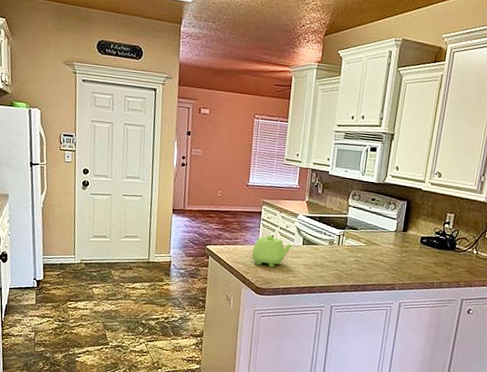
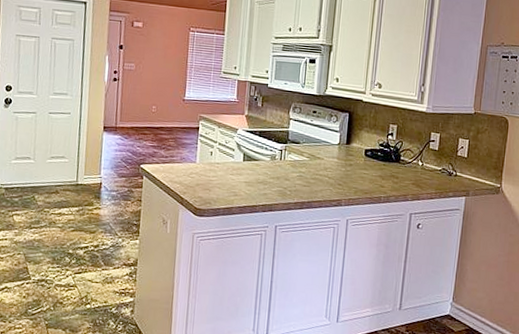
teapot: present [251,235,292,267] -> none [189,151,232,186]

